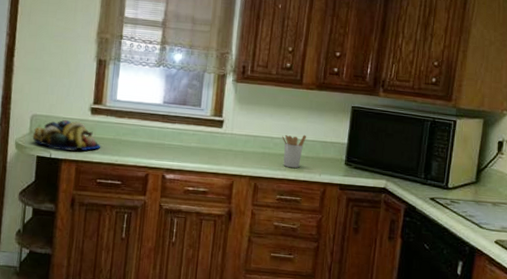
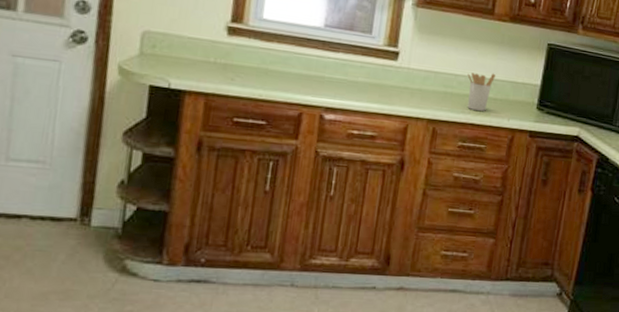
fruit bowl: present [32,120,100,151] -> none [143,40,239,81]

